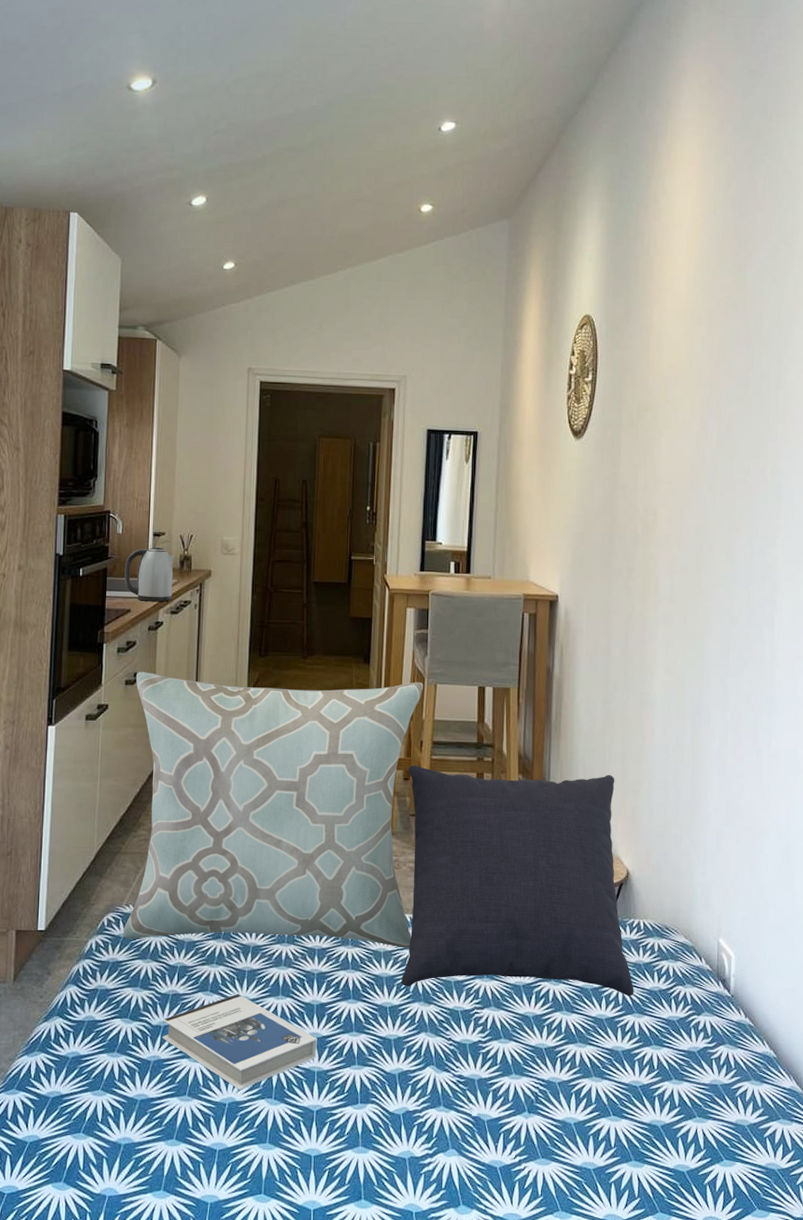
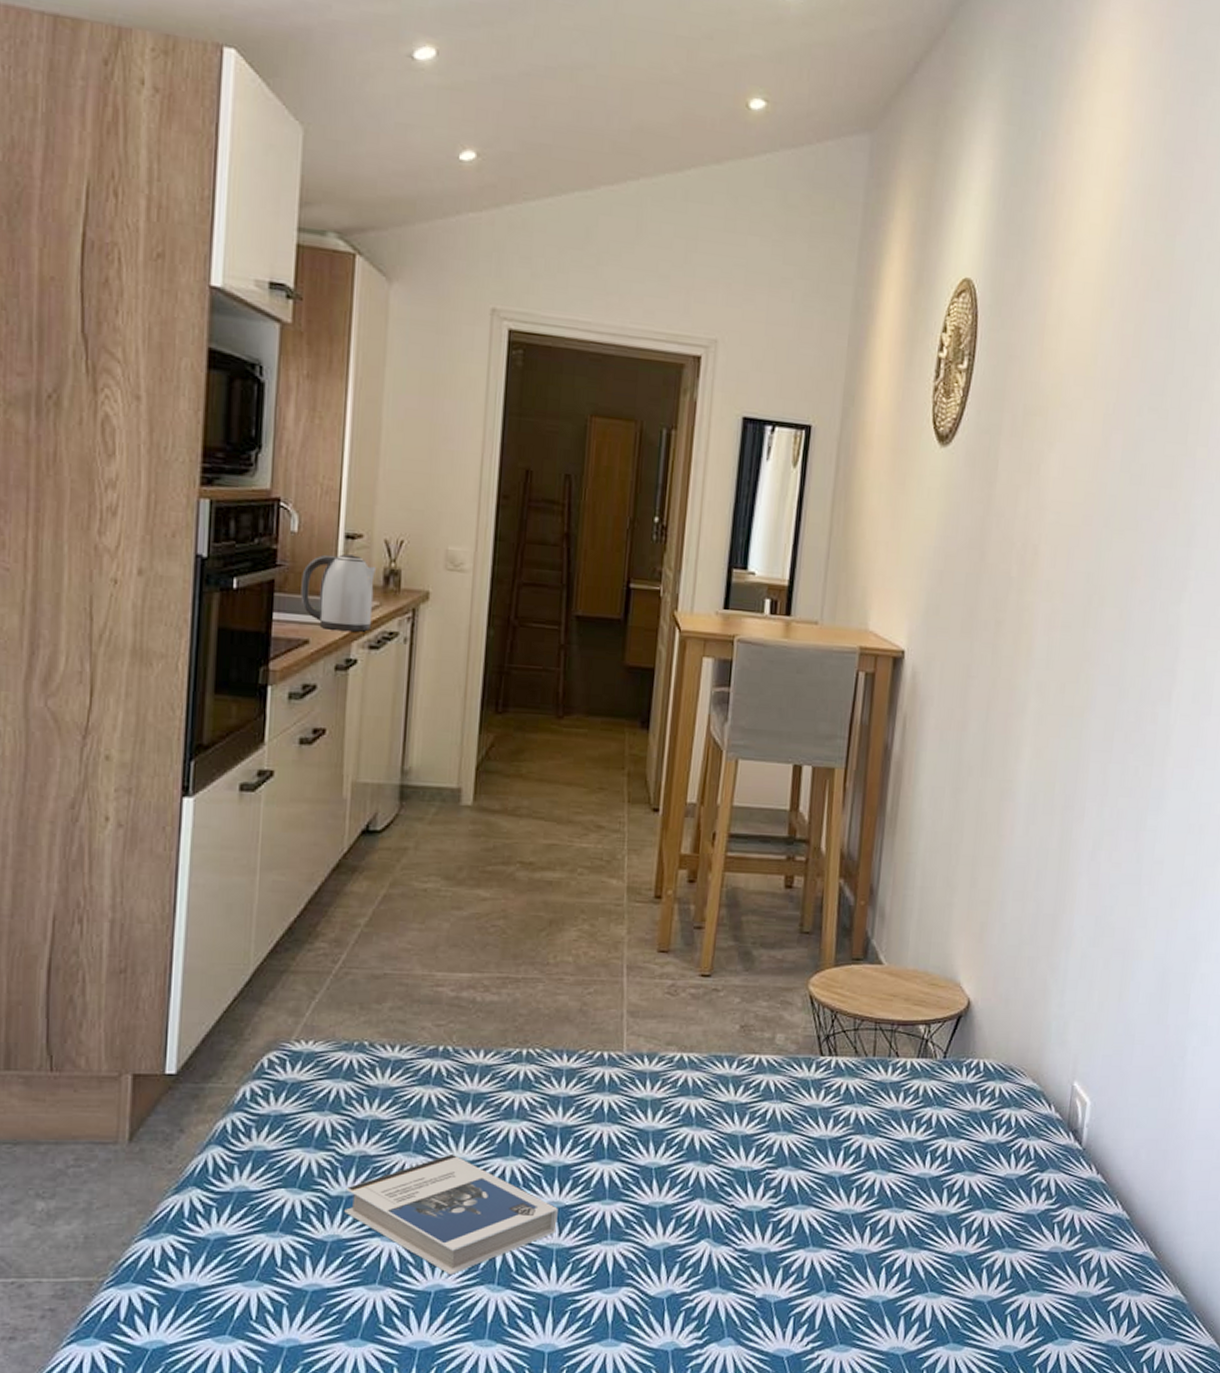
pillow: present [123,671,423,948] -> none [291,726,720,1095]
cushion: present [401,765,634,997] -> none [672,863,967,1152]

